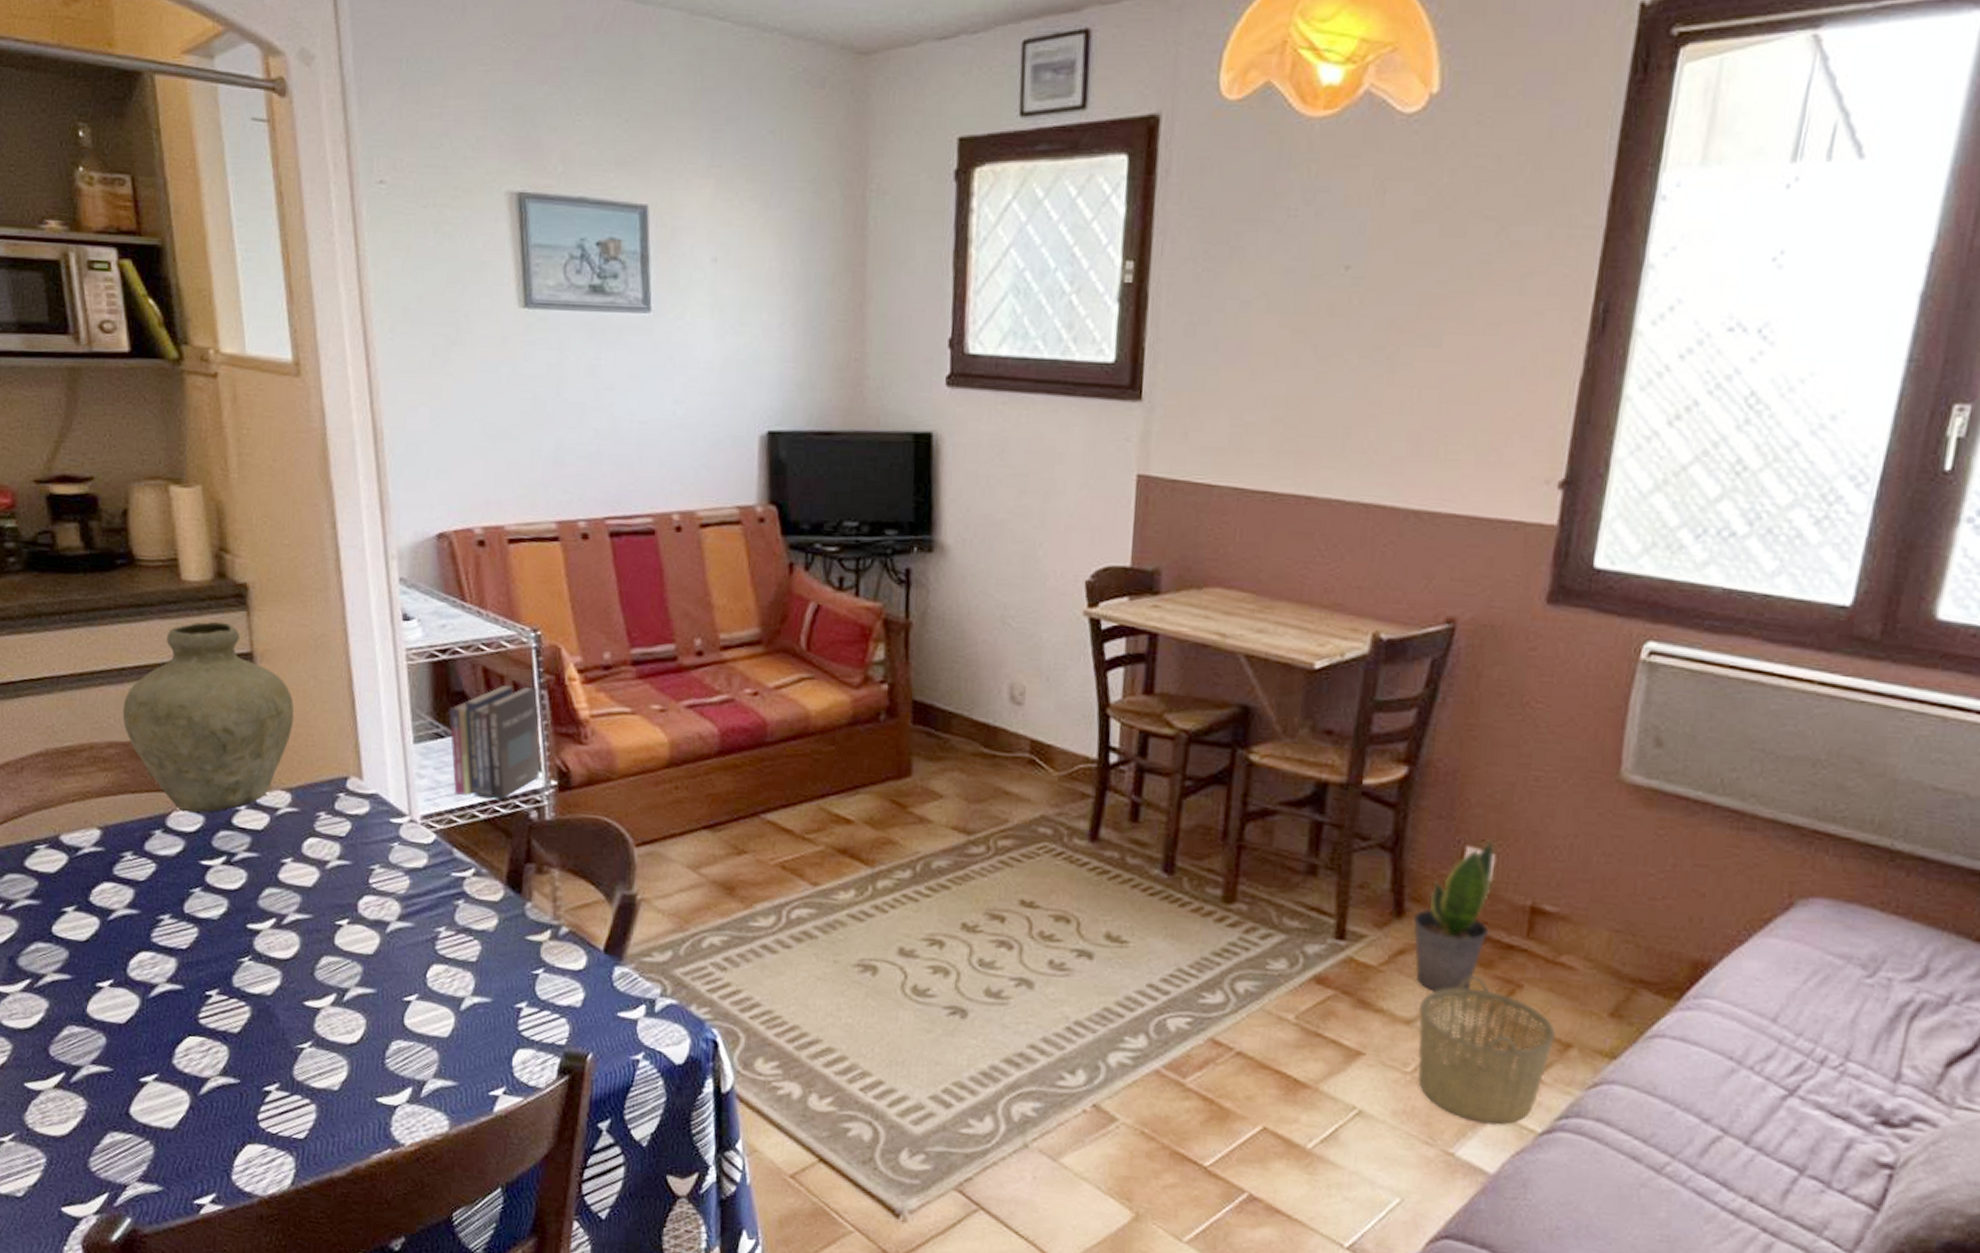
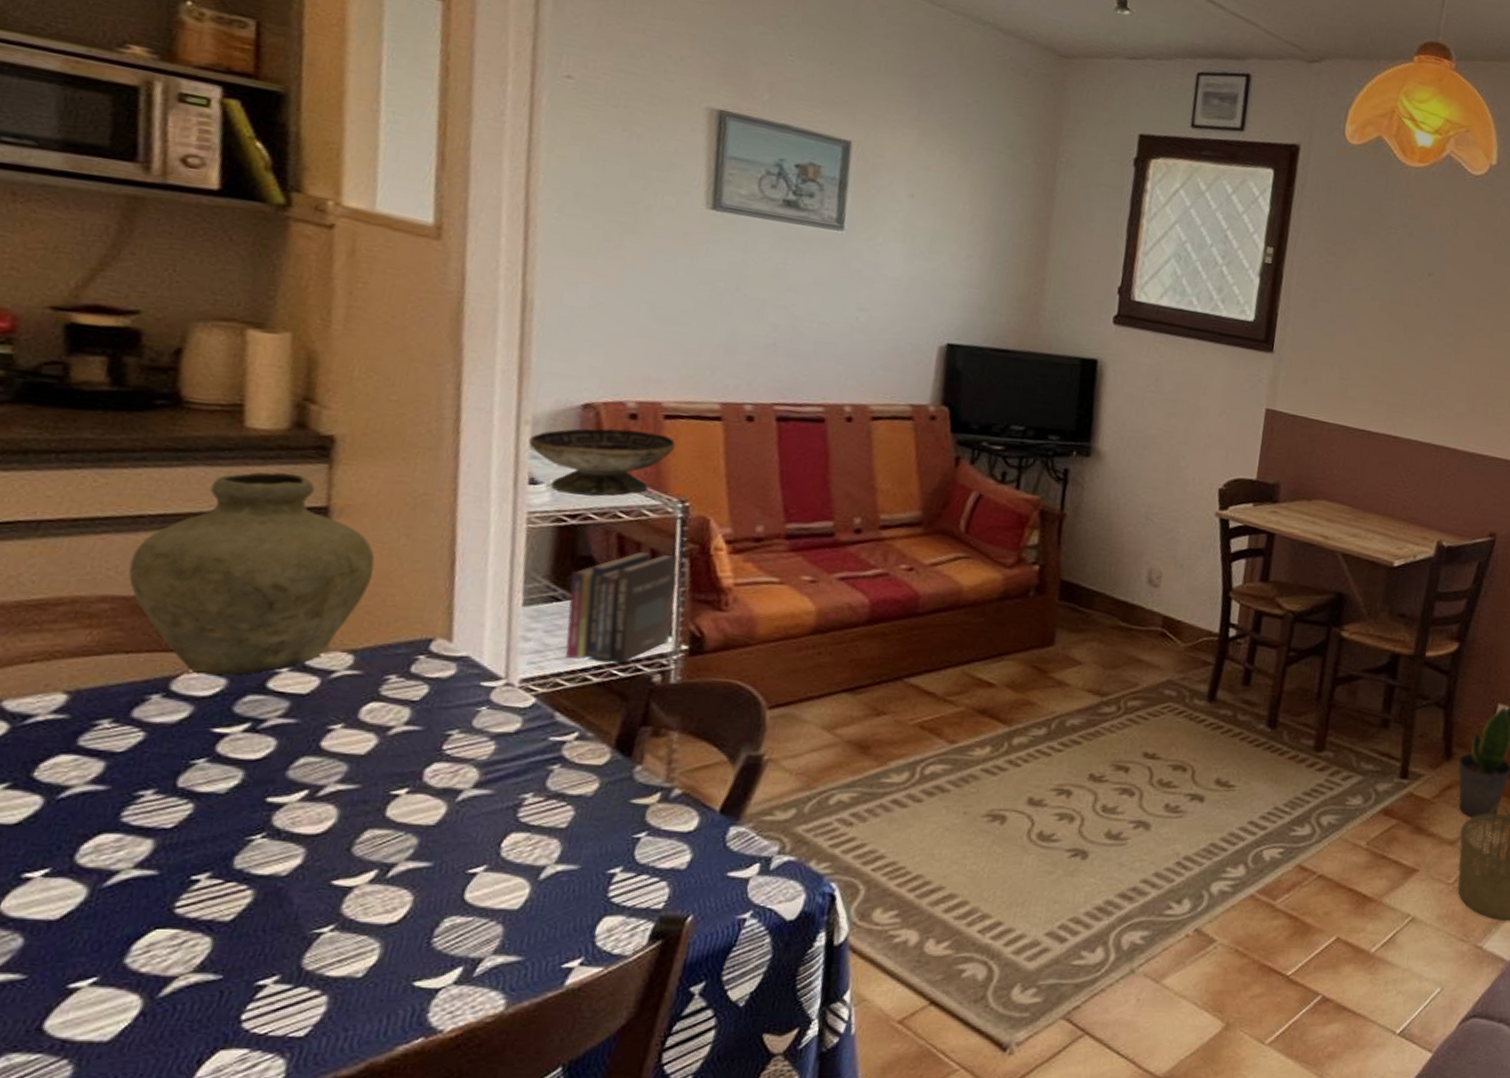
decorative bowl: none [397,557,522,629] -> present [528,428,676,496]

